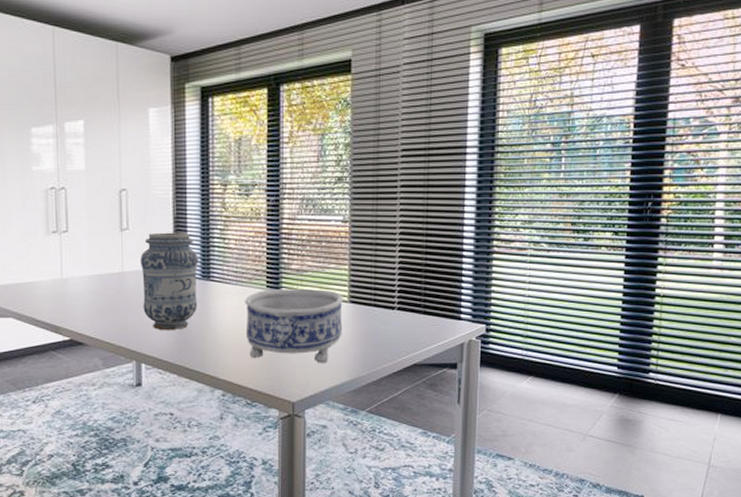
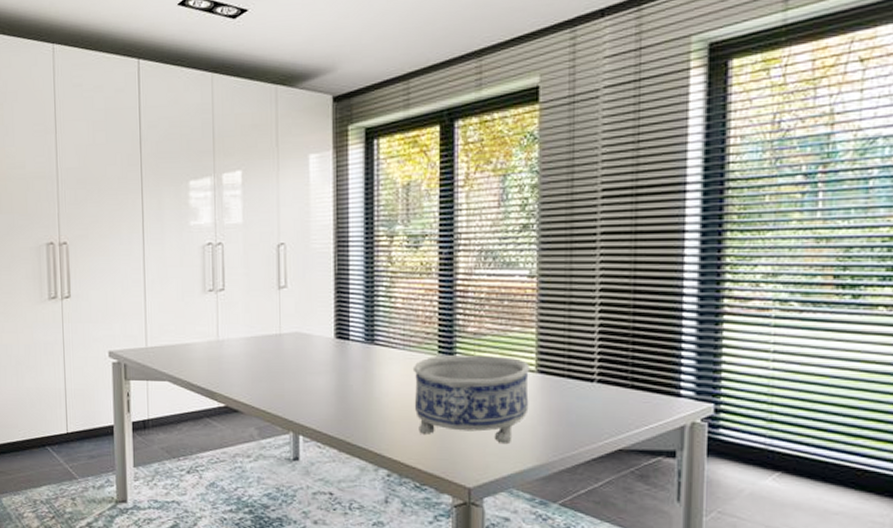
vase: present [140,232,198,330] -> none [299,290,361,399]

